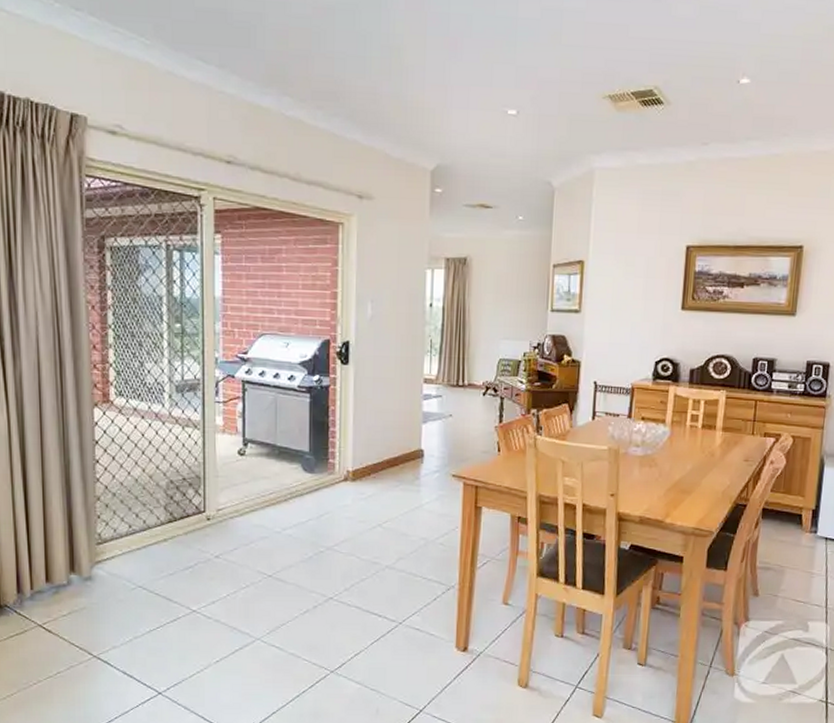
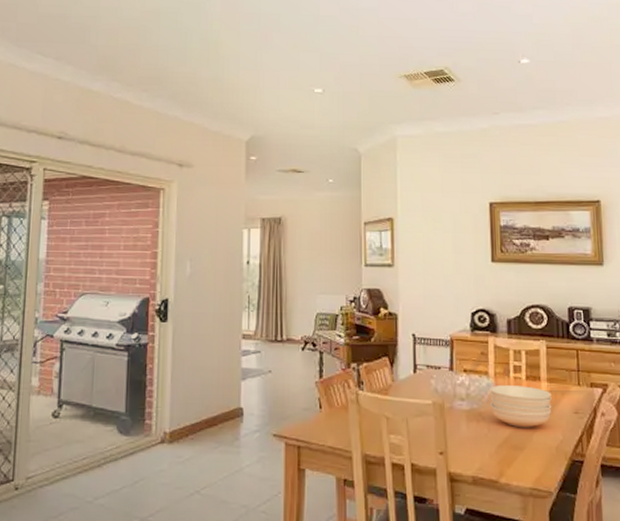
bowl: none [664,433,725,474] -> present [490,385,552,428]

